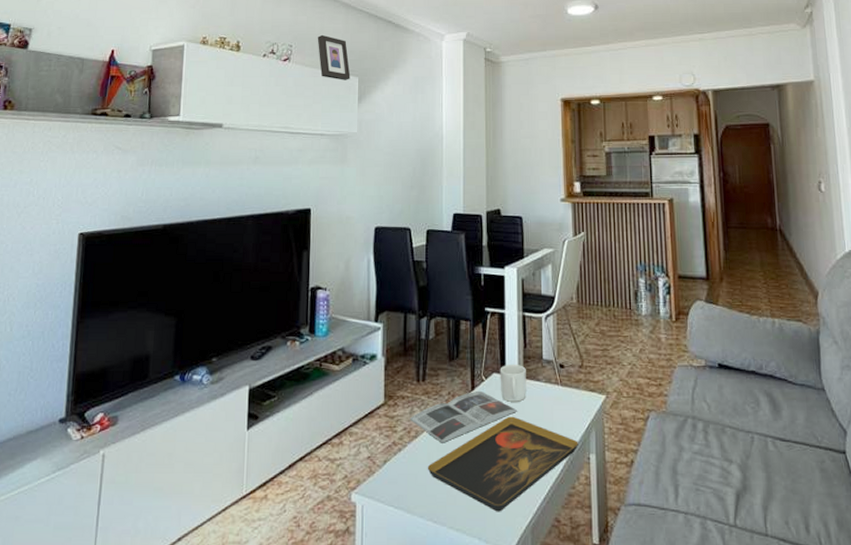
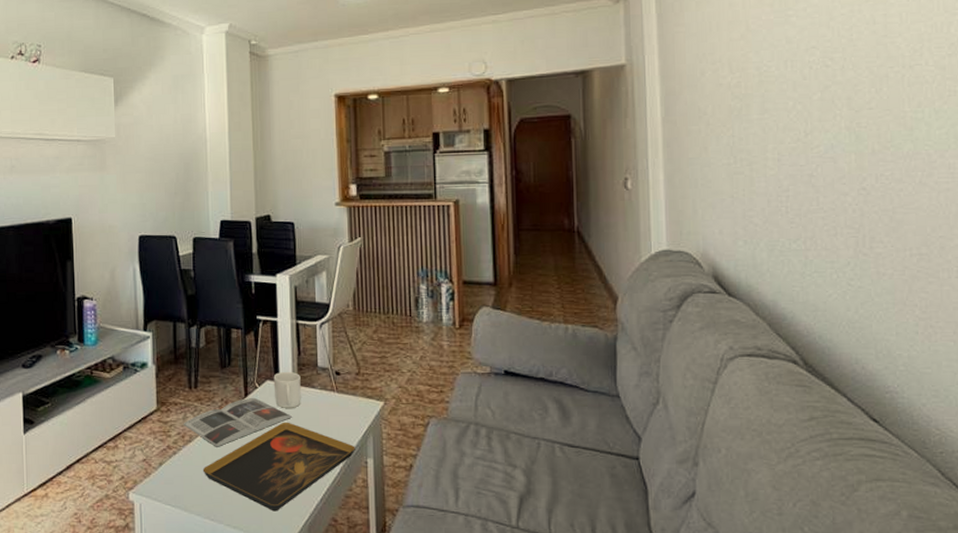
picture frame: present [317,34,351,80] -> none [67,32,105,82]

